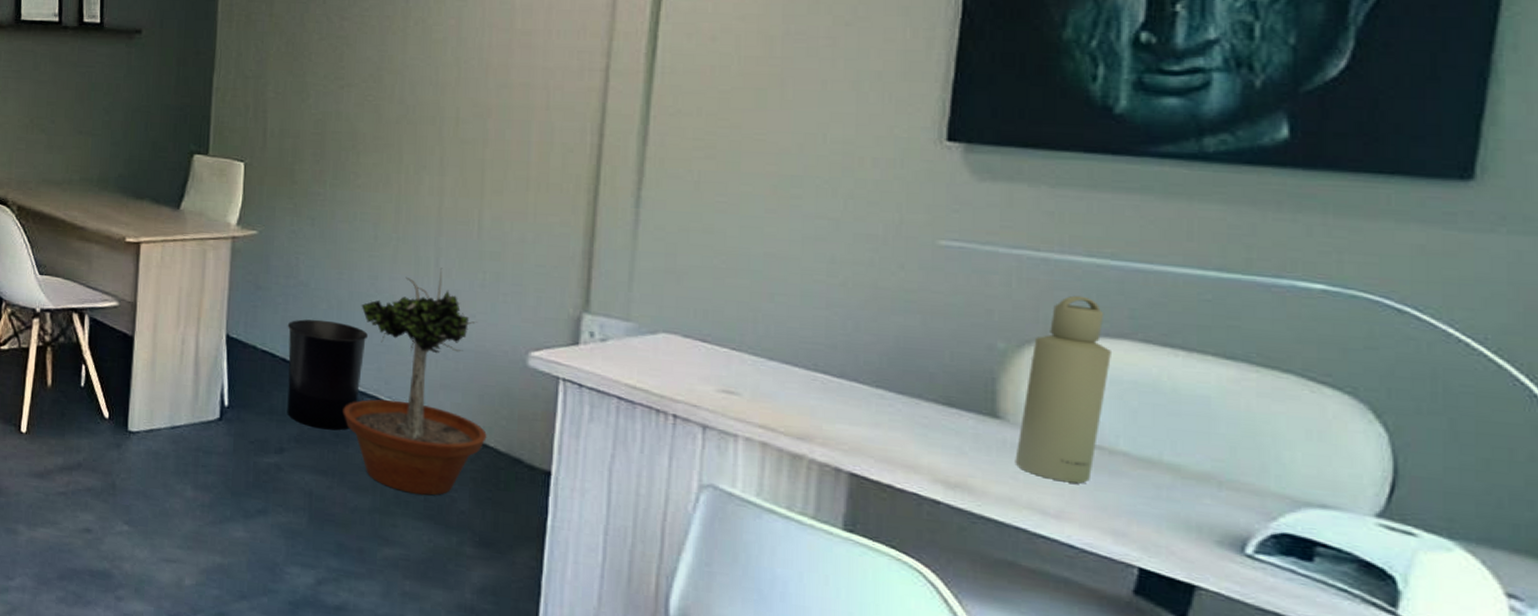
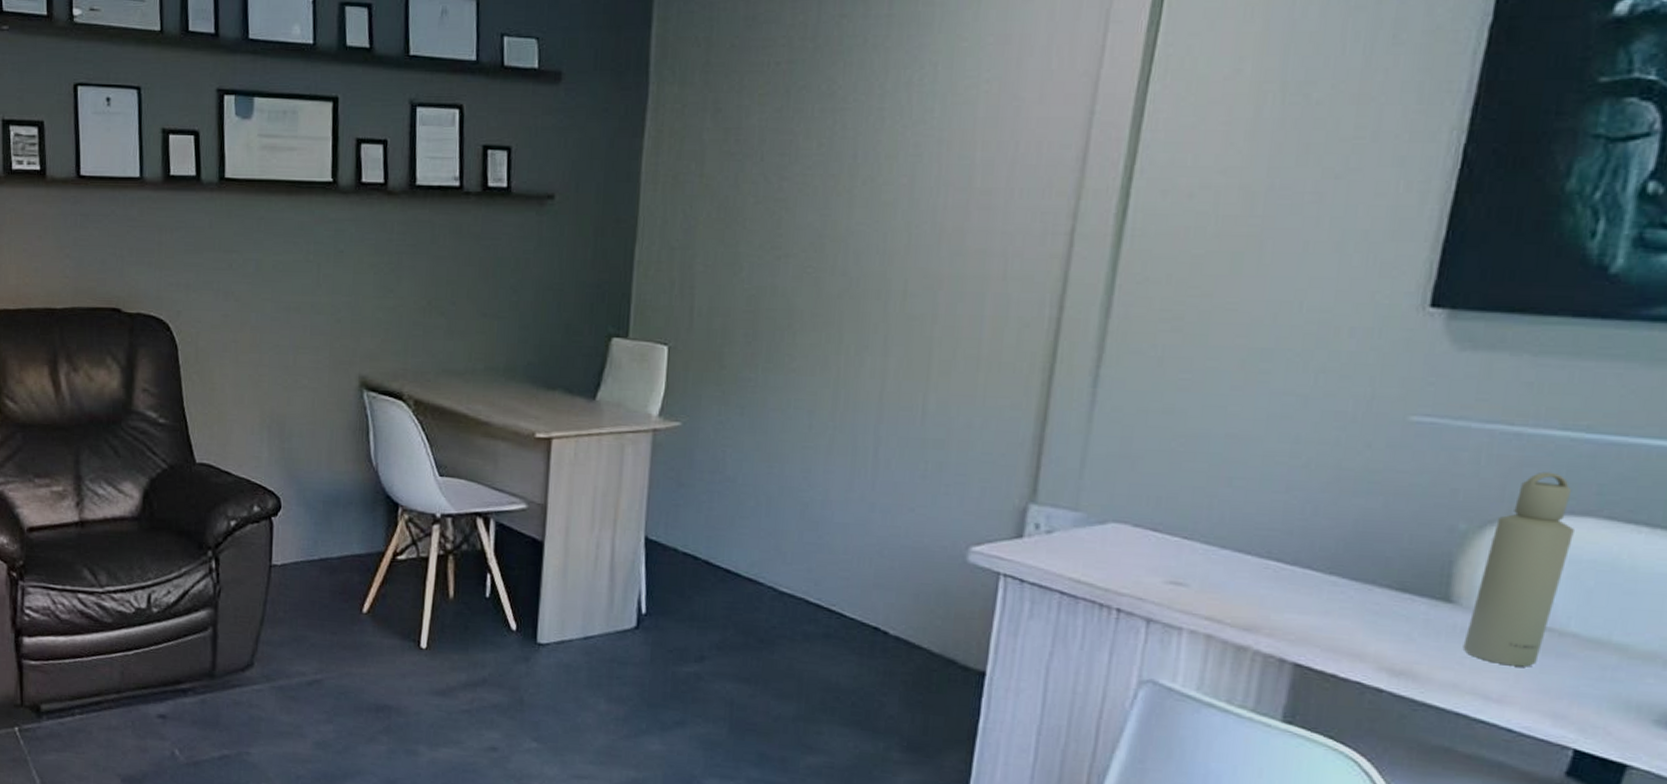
waste bin: present [287,319,368,430] -> none [709,517,798,636]
potted tree: present [343,268,487,496] -> none [768,458,921,701]

